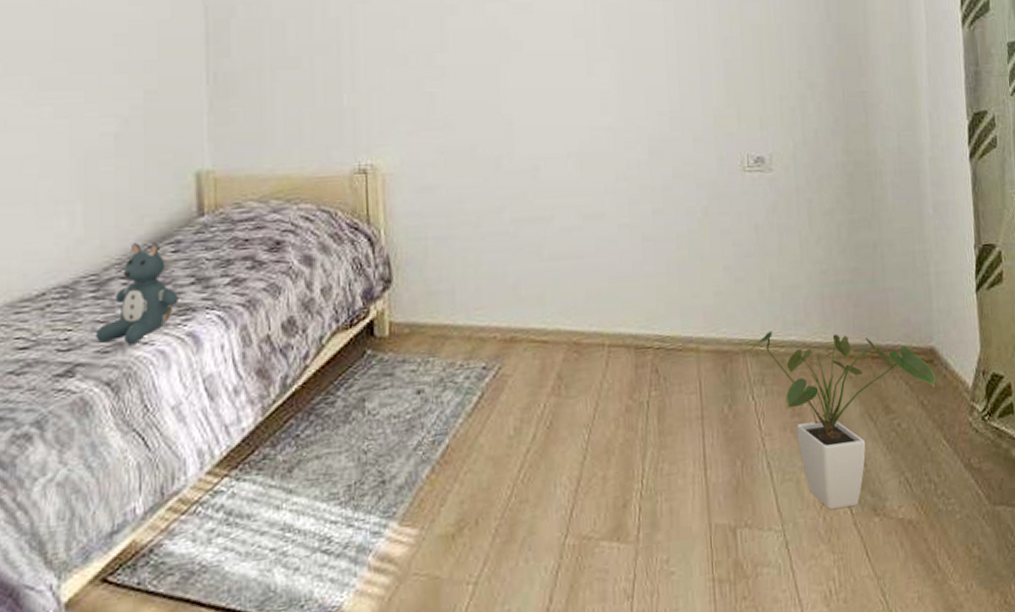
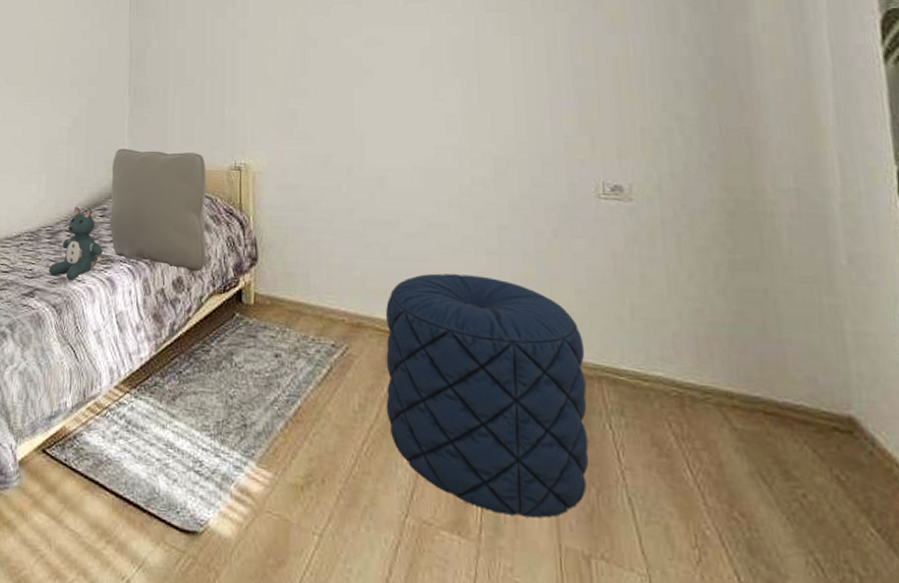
pillow: none [186,155,327,308] -> present [109,148,207,272]
pouf: none [541,265,735,509] -> present [386,273,589,519]
house plant: present [748,331,936,510] -> none [605,362,857,574]

